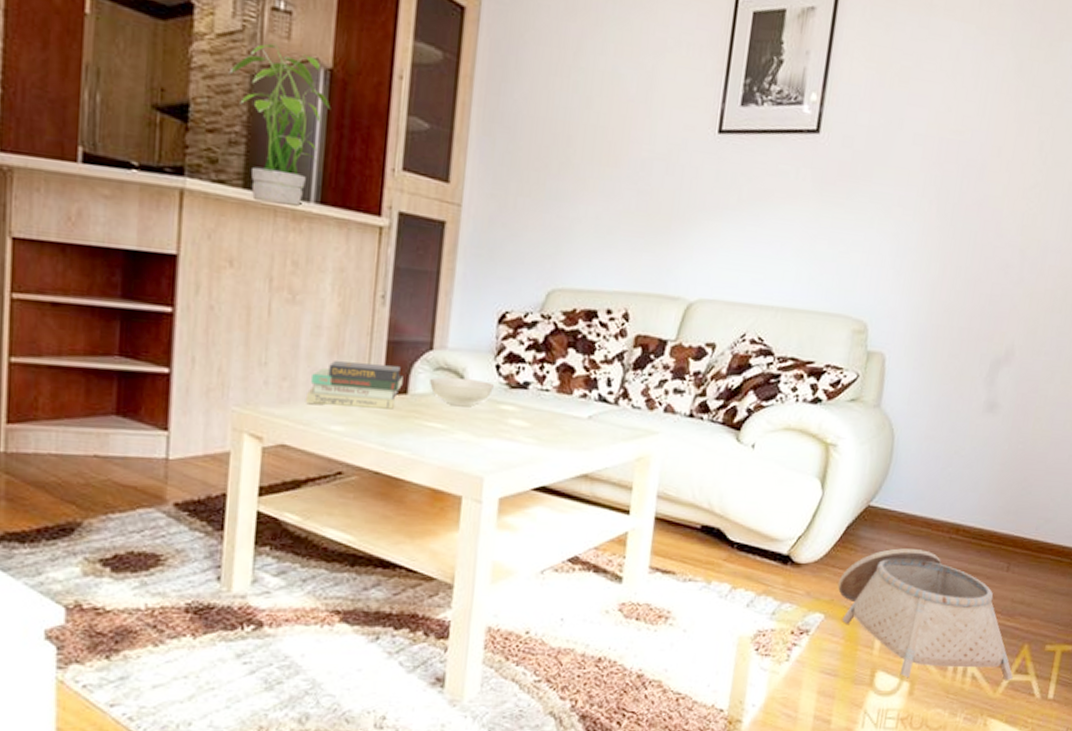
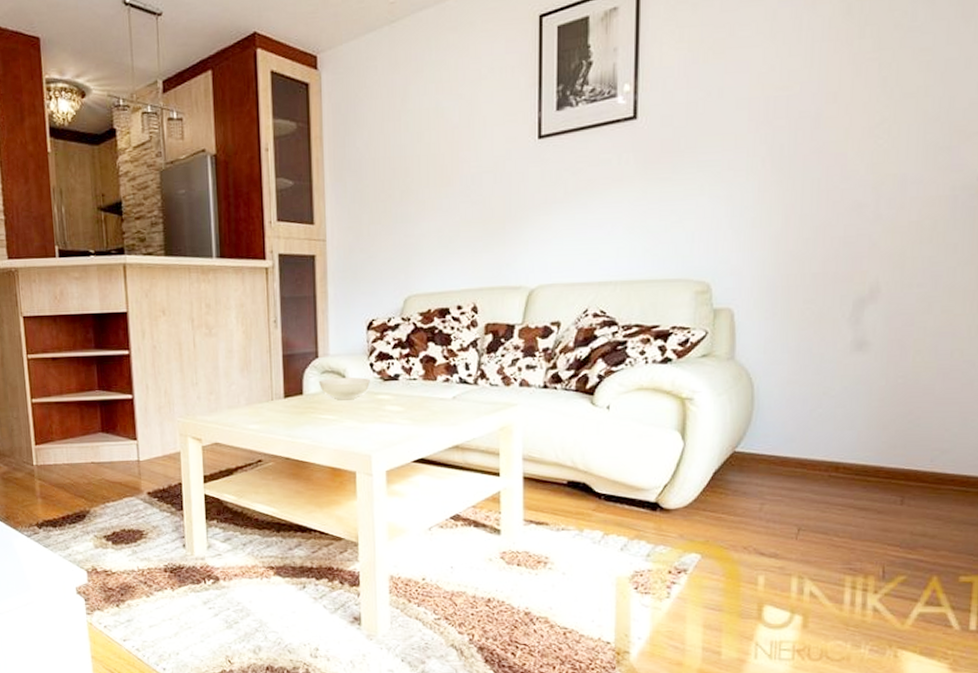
potted plant: present [228,42,330,208] -> none [144,144,218,264]
books: present [306,361,403,410] -> none [229,374,298,410]
basket: present [837,548,1013,680] -> none [711,489,923,612]

